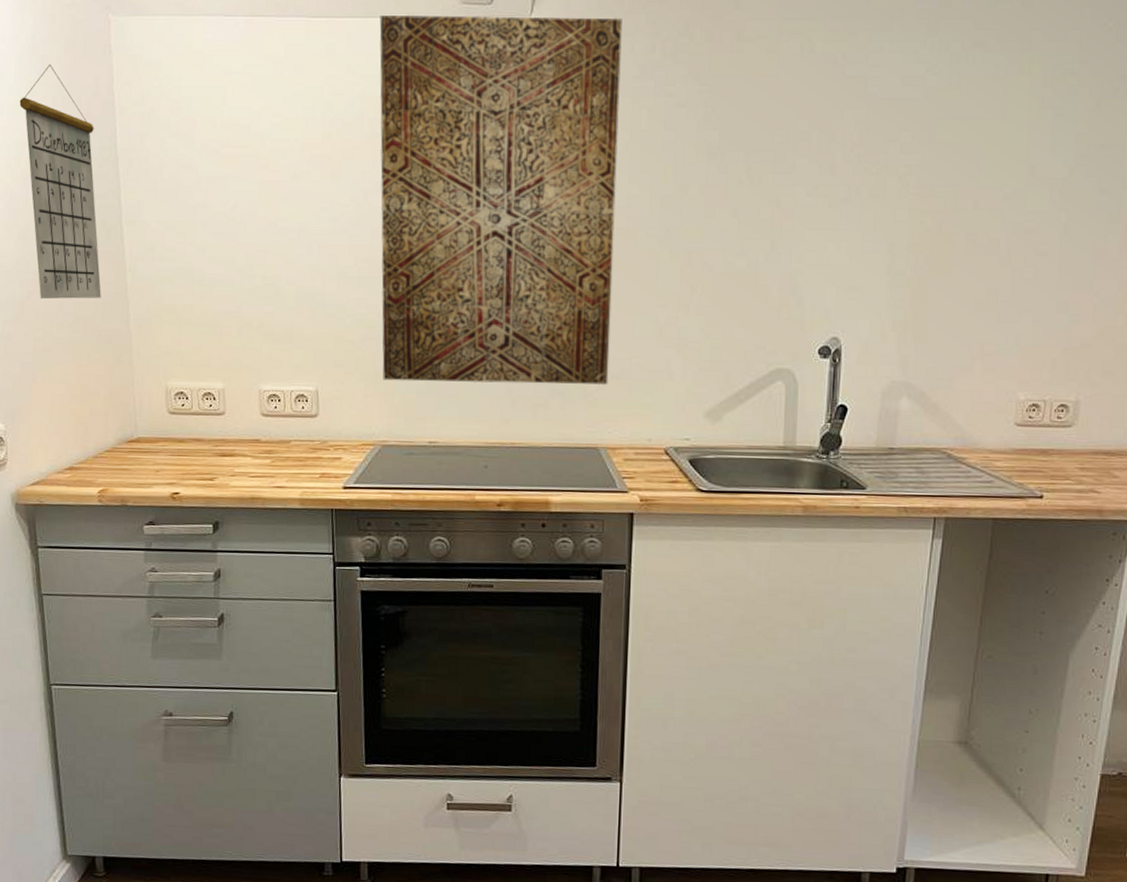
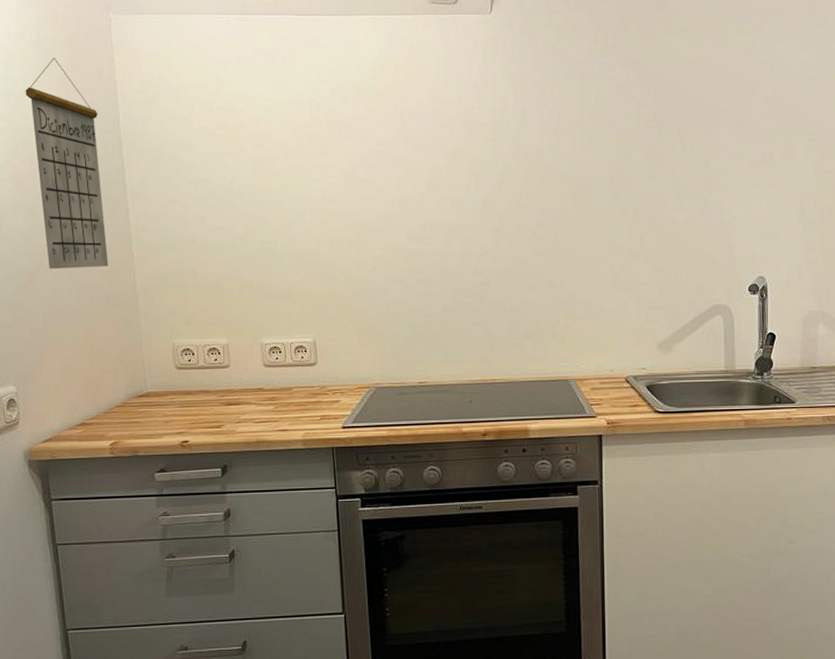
wall art: present [379,14,623,386] -> none [358,12,574,330]

